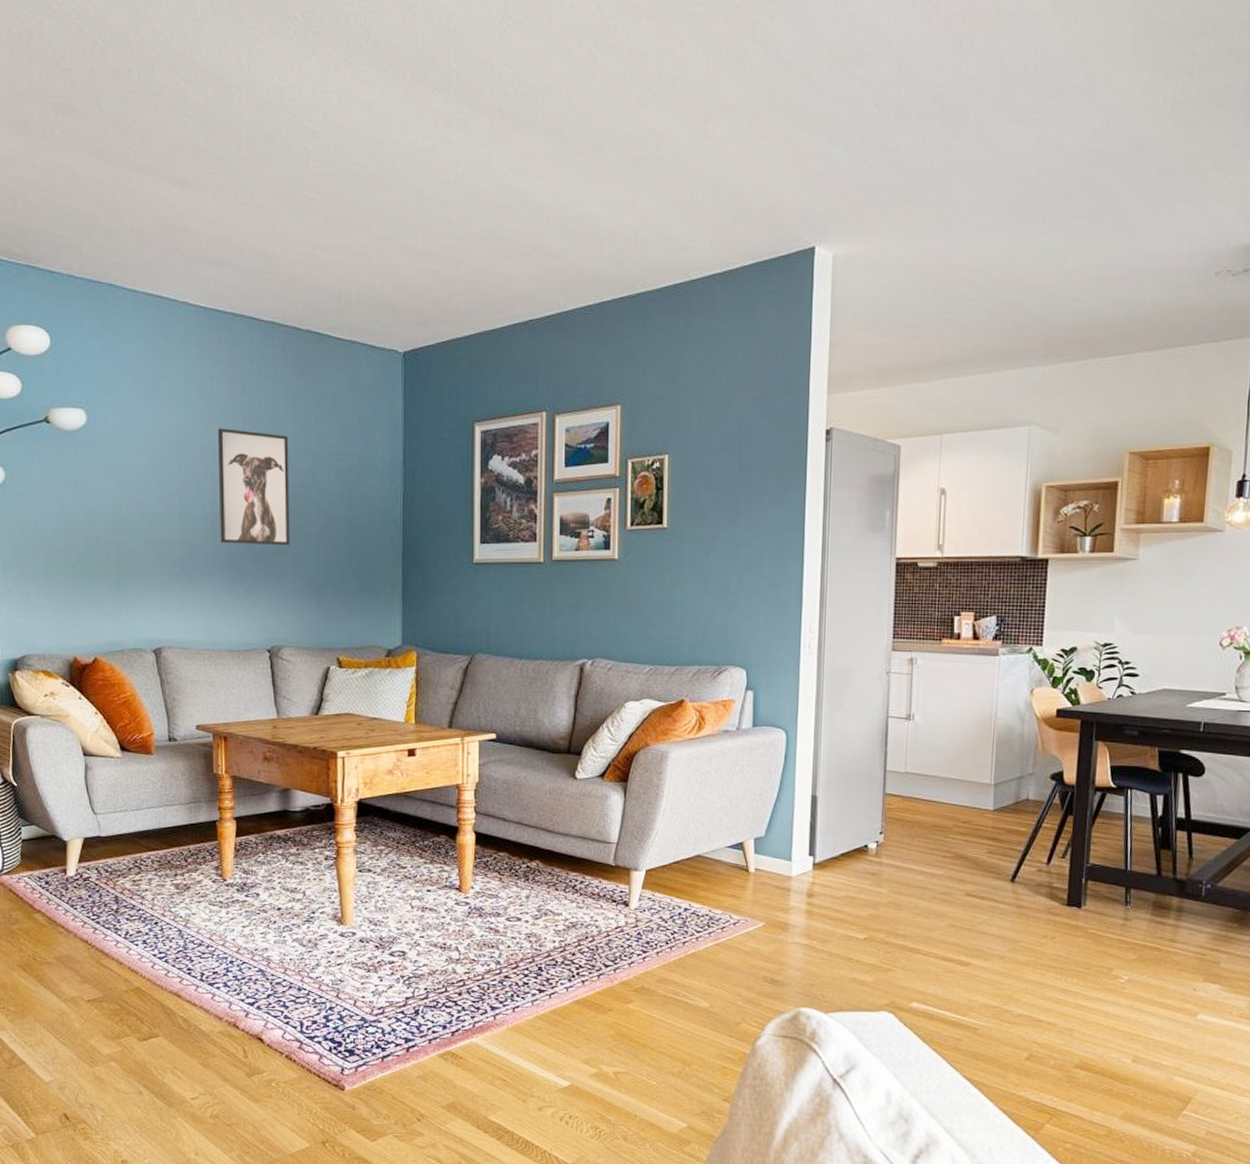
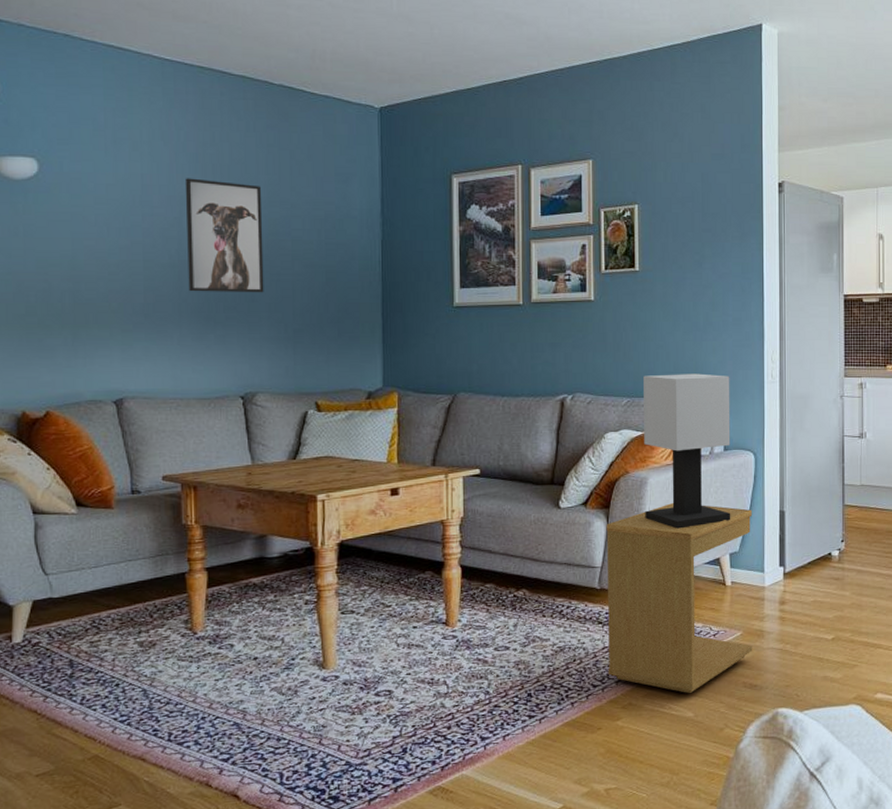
side table: none [620,780,781,982] -> present [606,503,753,693]
table lamp: none [664,641,762,808] -> present [643,373,731,529]

